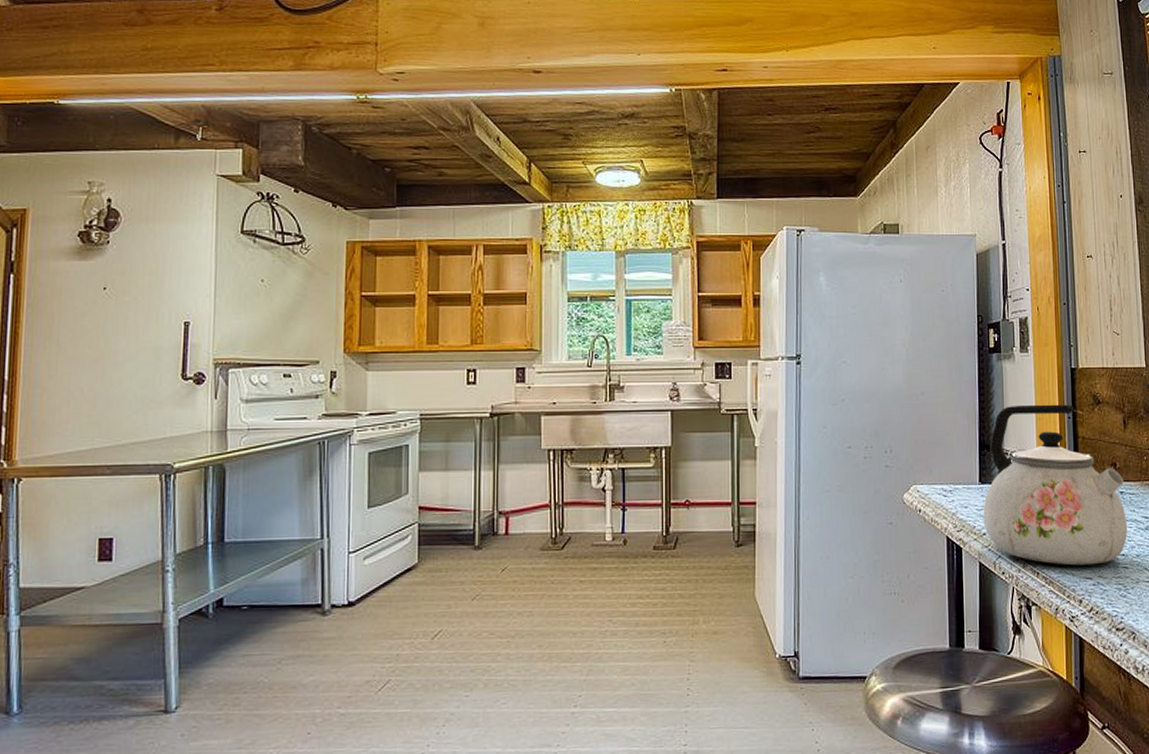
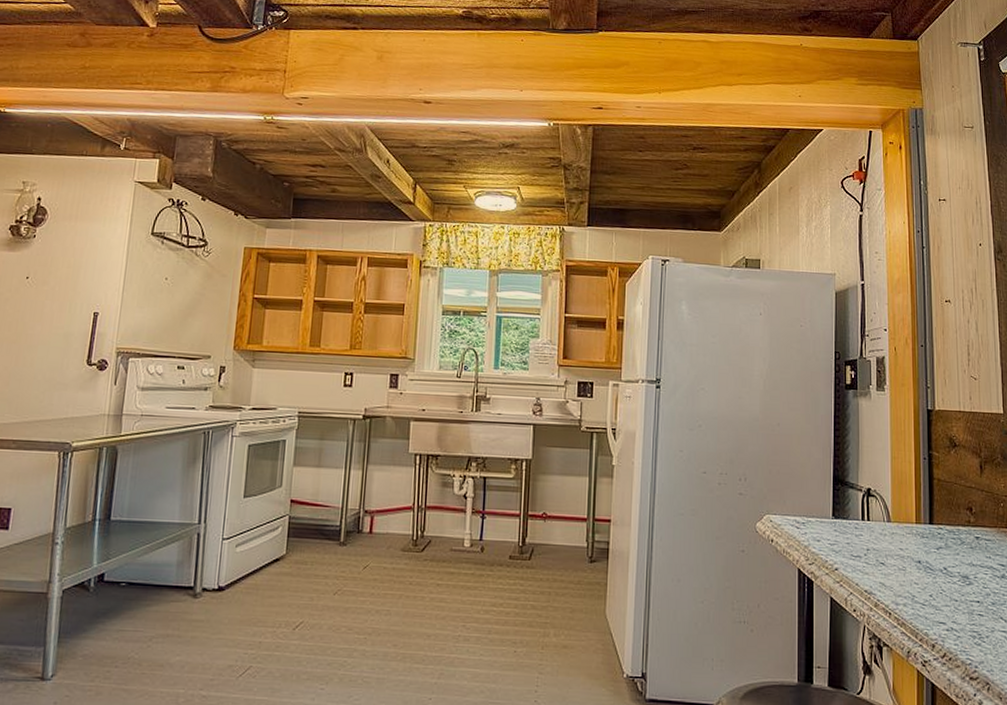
kettle: present [983,404,1128,566] -> none [836,442,984,610]

